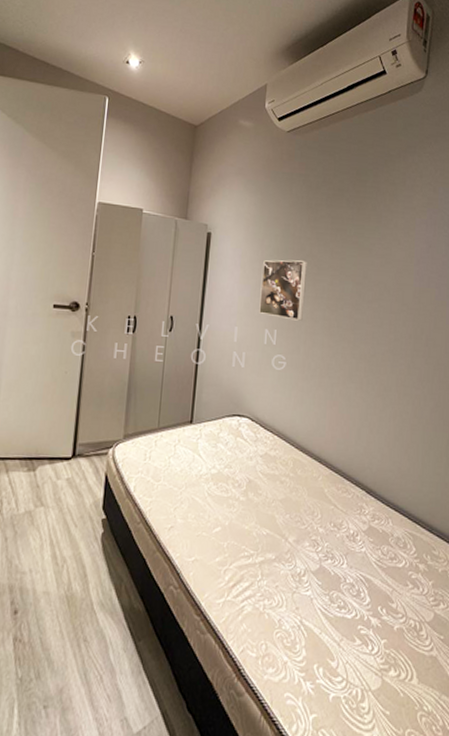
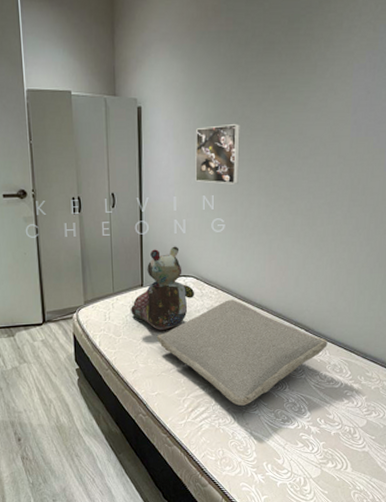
stuffed bear: none [175,380,249,478] -> present [131,246,195,330]
pillow: none [200,448,391,583] -> present [156,299,328,406]

